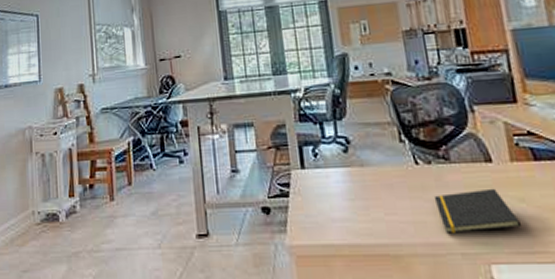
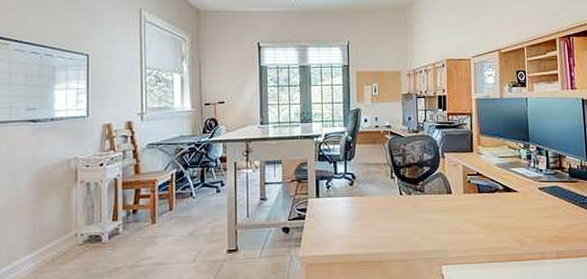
notepad: present [433,188,521,233] -> none [410,212,464,244]

